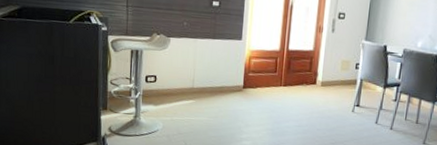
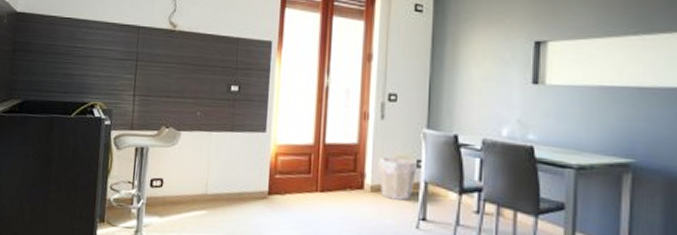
waste bin: none [328,60,357,92] -> present [378,156,418,201]

